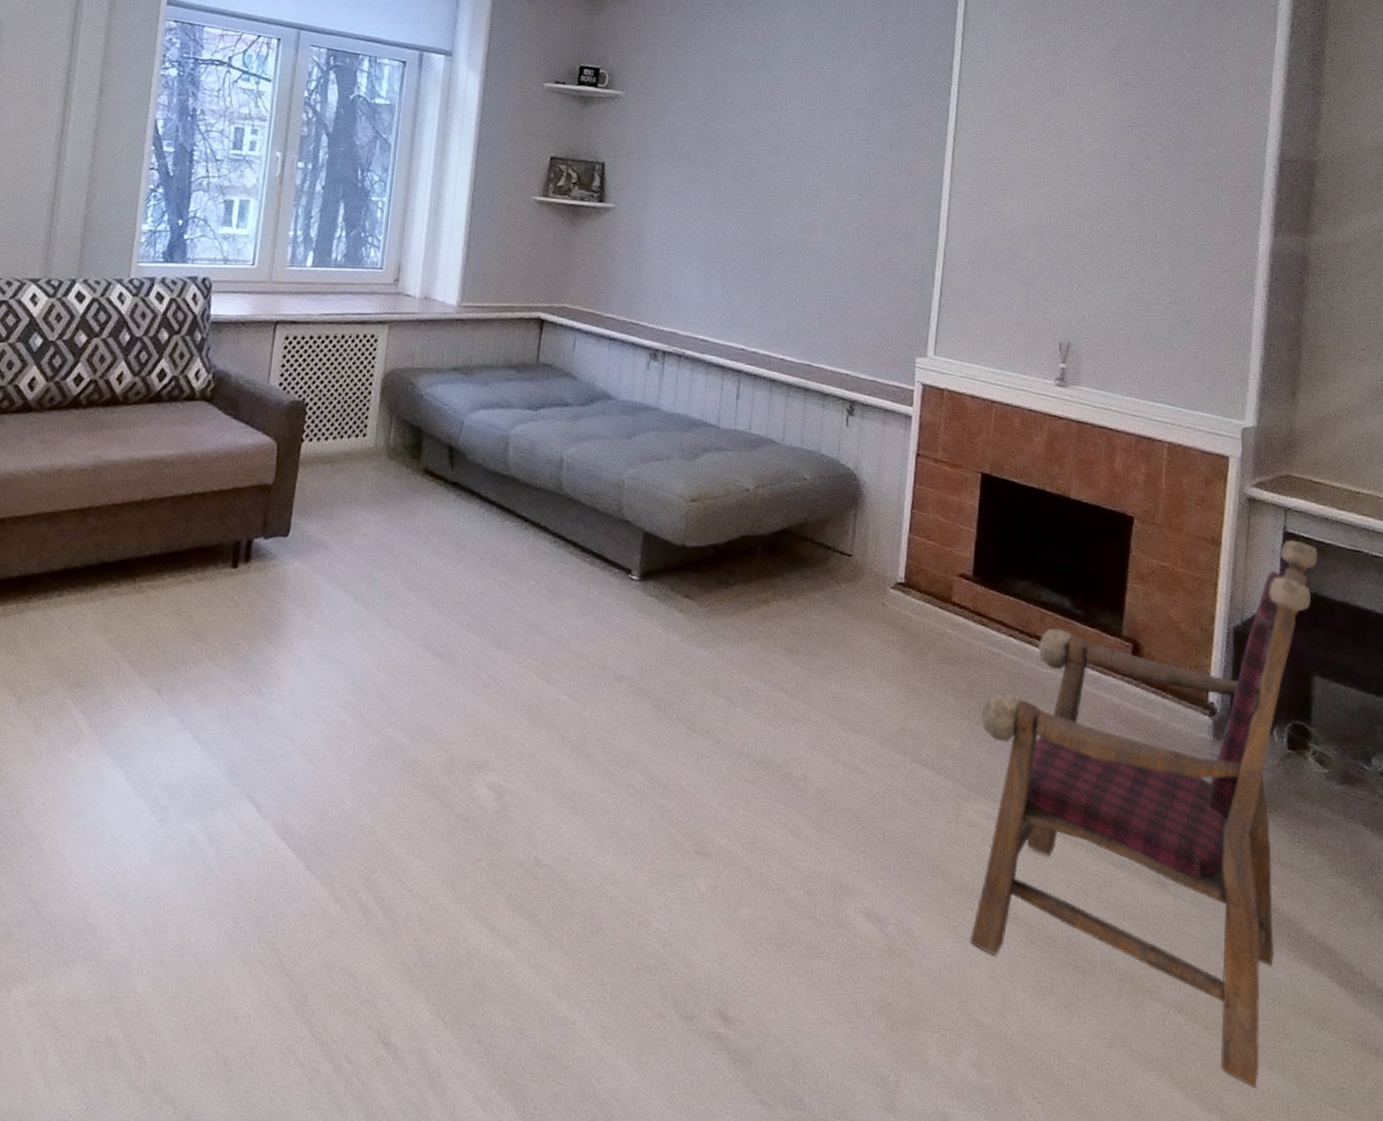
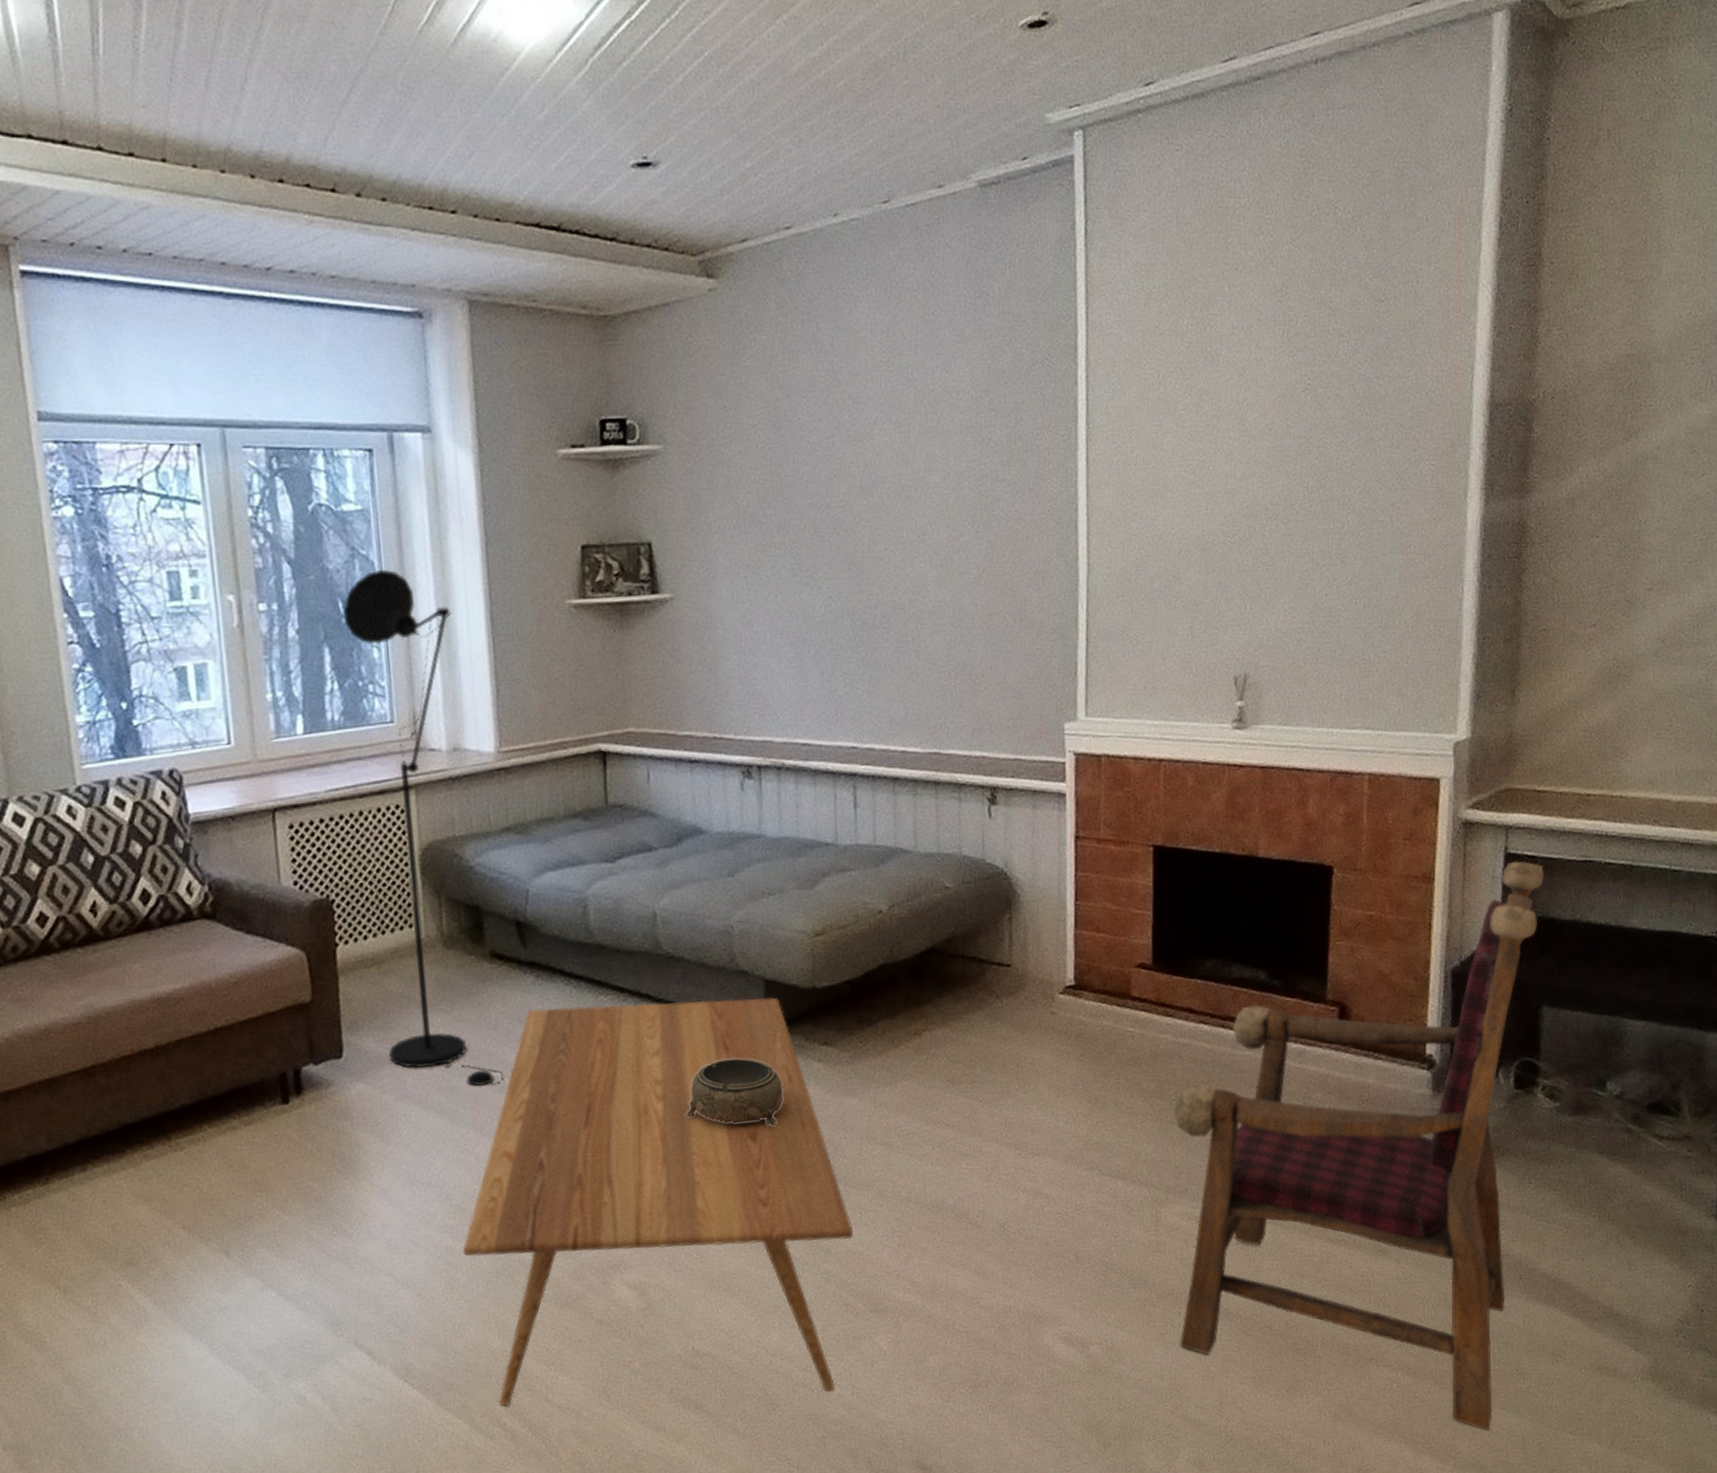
floor lamp: none [325,150,443,583] -> present [343,569,504,1086]
coffee table: none [353,522,690,924] -> present [462,997,854,1407]
decorative bowl: none [561,595,647,663] -> present [686,1058,784,1127]

